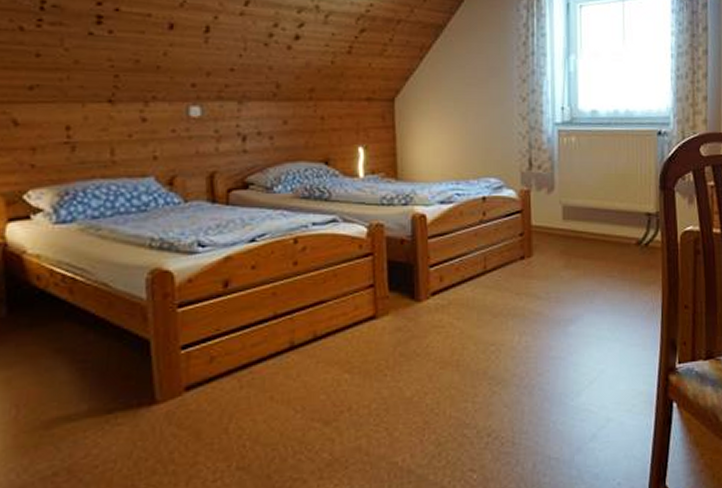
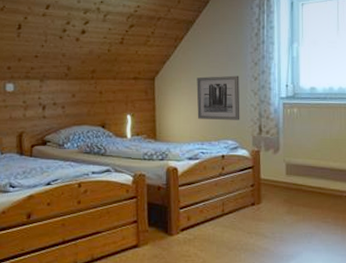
wall art: none [449,95,505,152] -> present [196,75,240,120]

